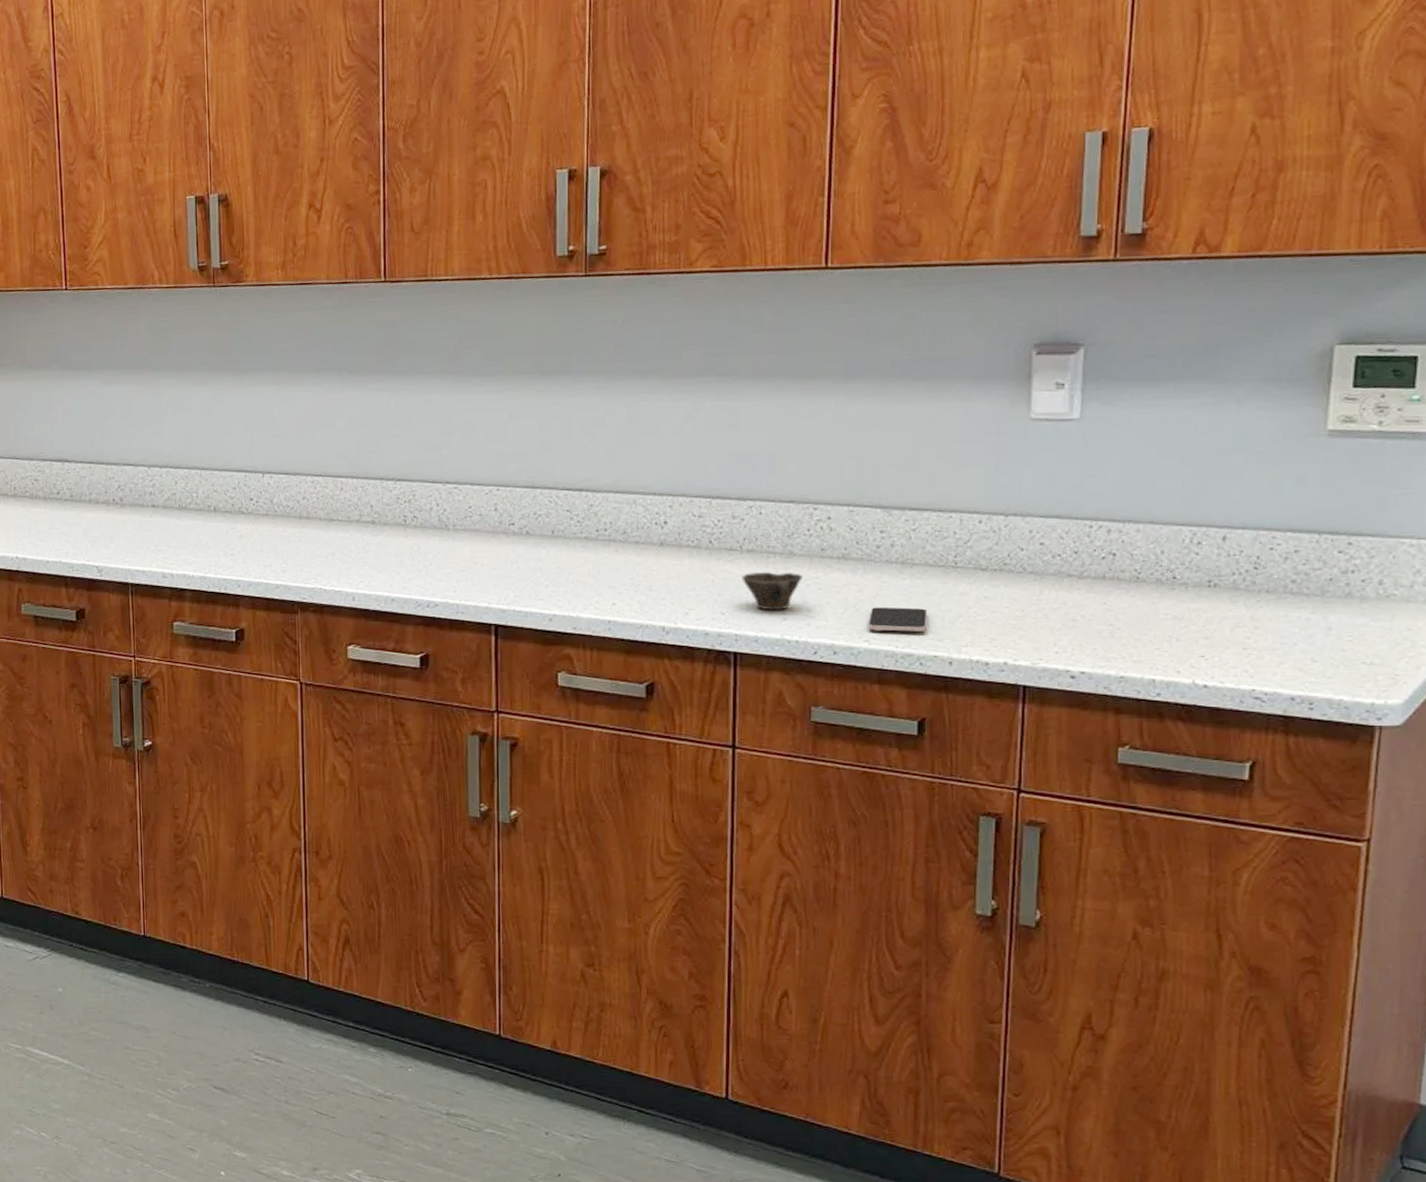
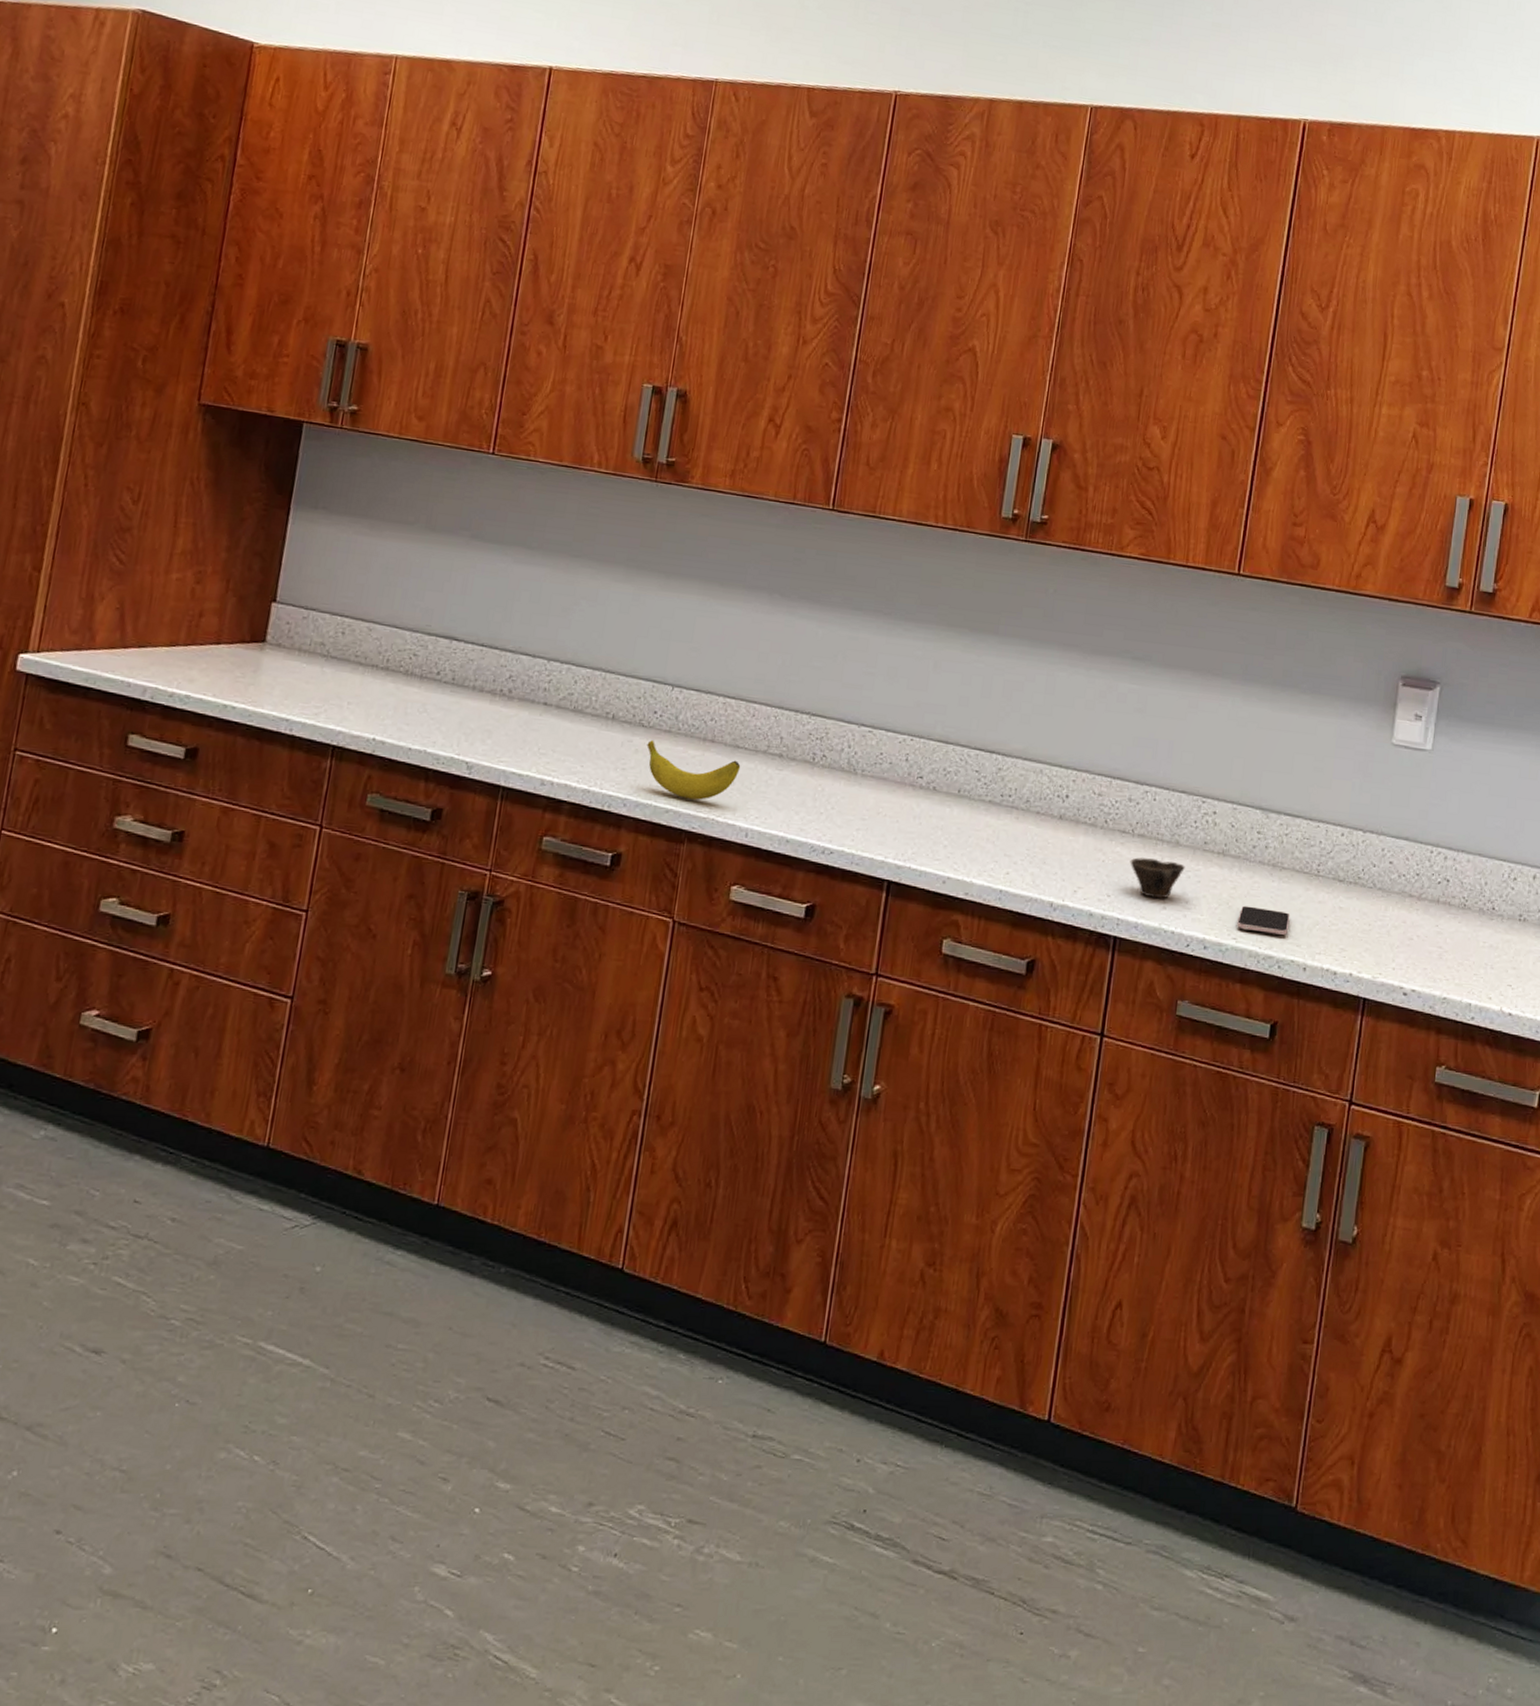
banana: none [249,525,338,573] -> present [646,740,741,800]

